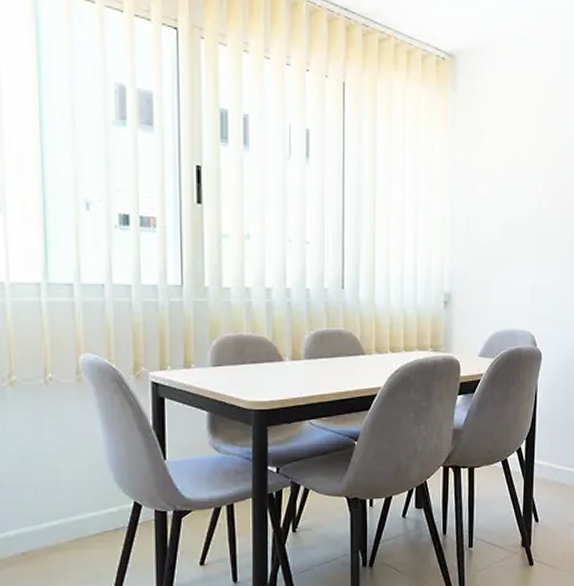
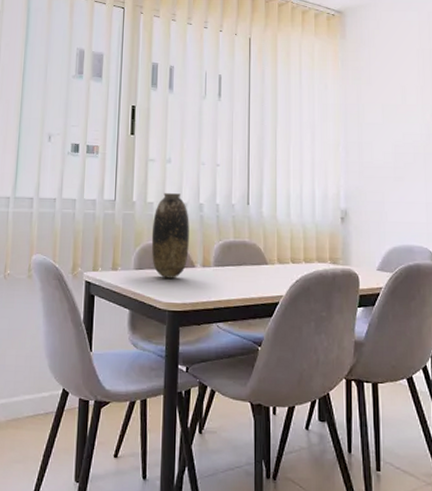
vase: none [230,276,275,375] -> present [151,193,189,279]

